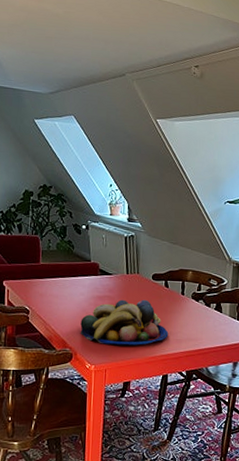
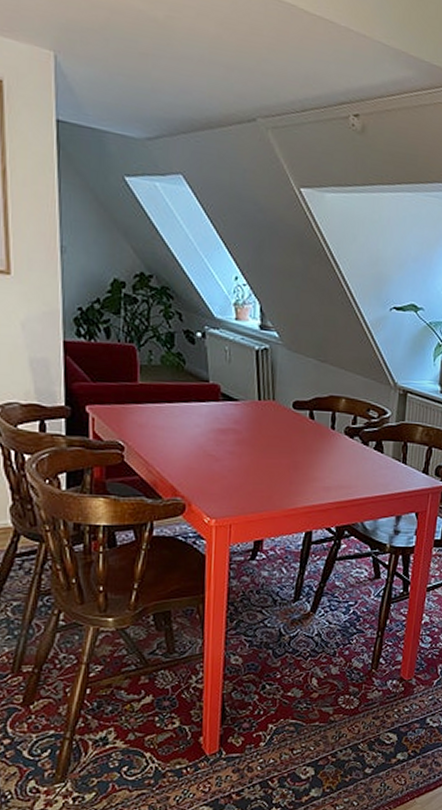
fruit bowl: present [80,299,169,346] -> none [195,434,314,494]

